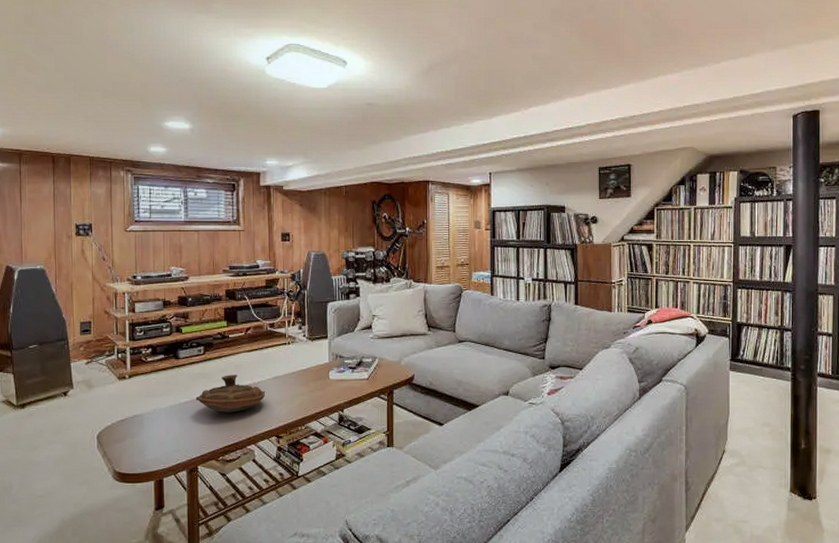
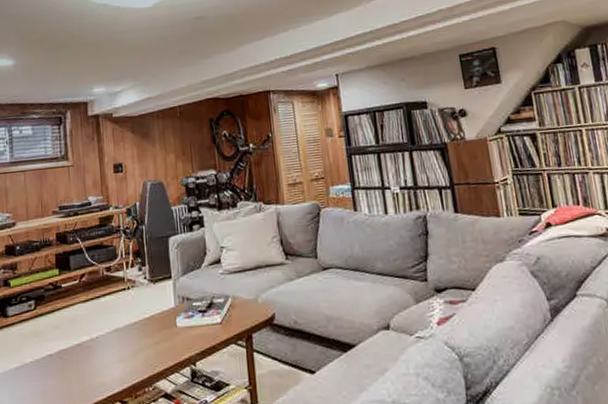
decorative bowl: present [195,375,266,413] -> none [27,330,106,377]

